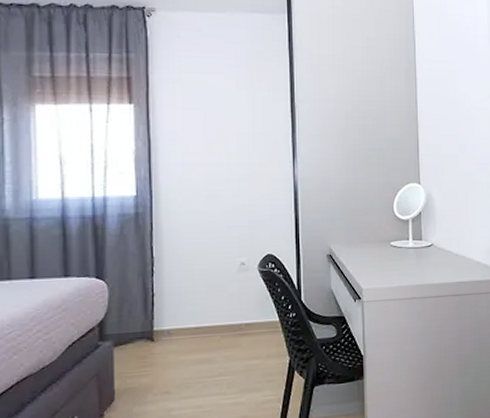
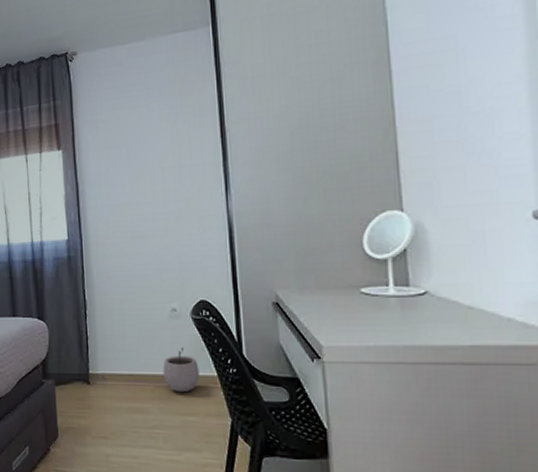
plant pot: none [230,297,263,340] -> present [163,347,199,393]

